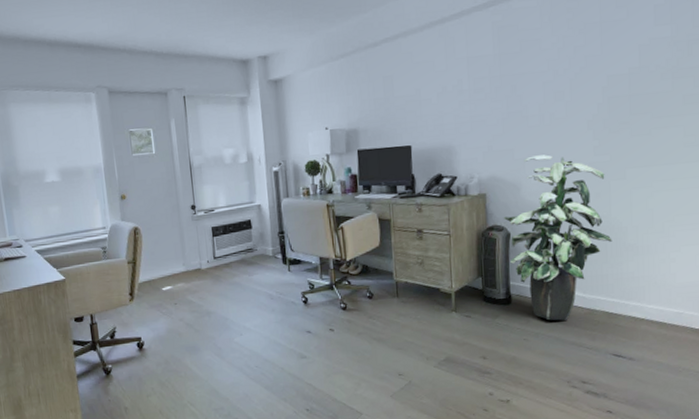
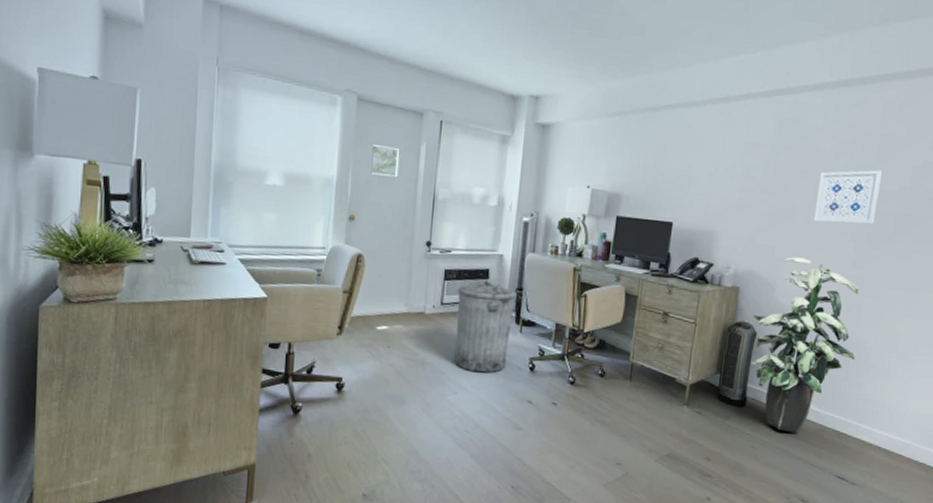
trash can: none [226,230,282,313] -> present [454,281,517,373]
wall art: none [546,56,609,119] -> present [813,170,883,225]

